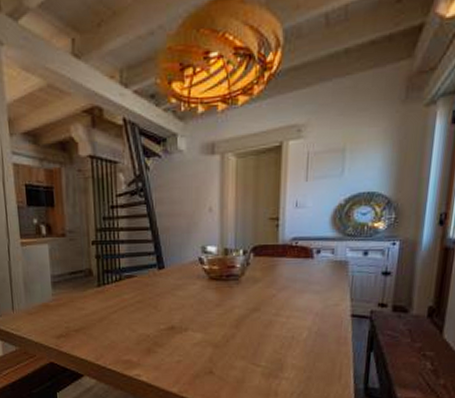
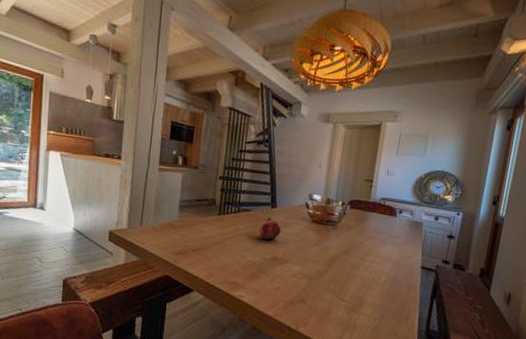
fruit: none [147,279,174,307] -> present [259,216,281,240]

